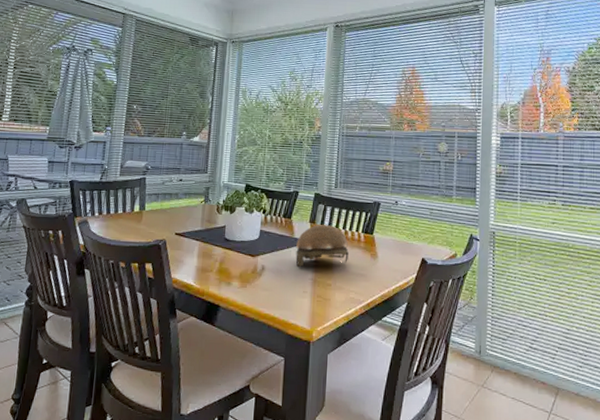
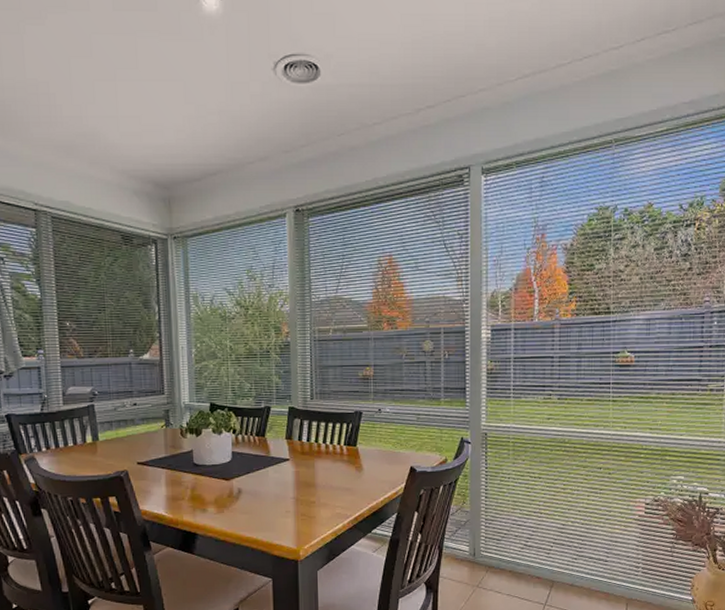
decorative bowl: present [295,225,349,268] -> none [273,440,331,488]

